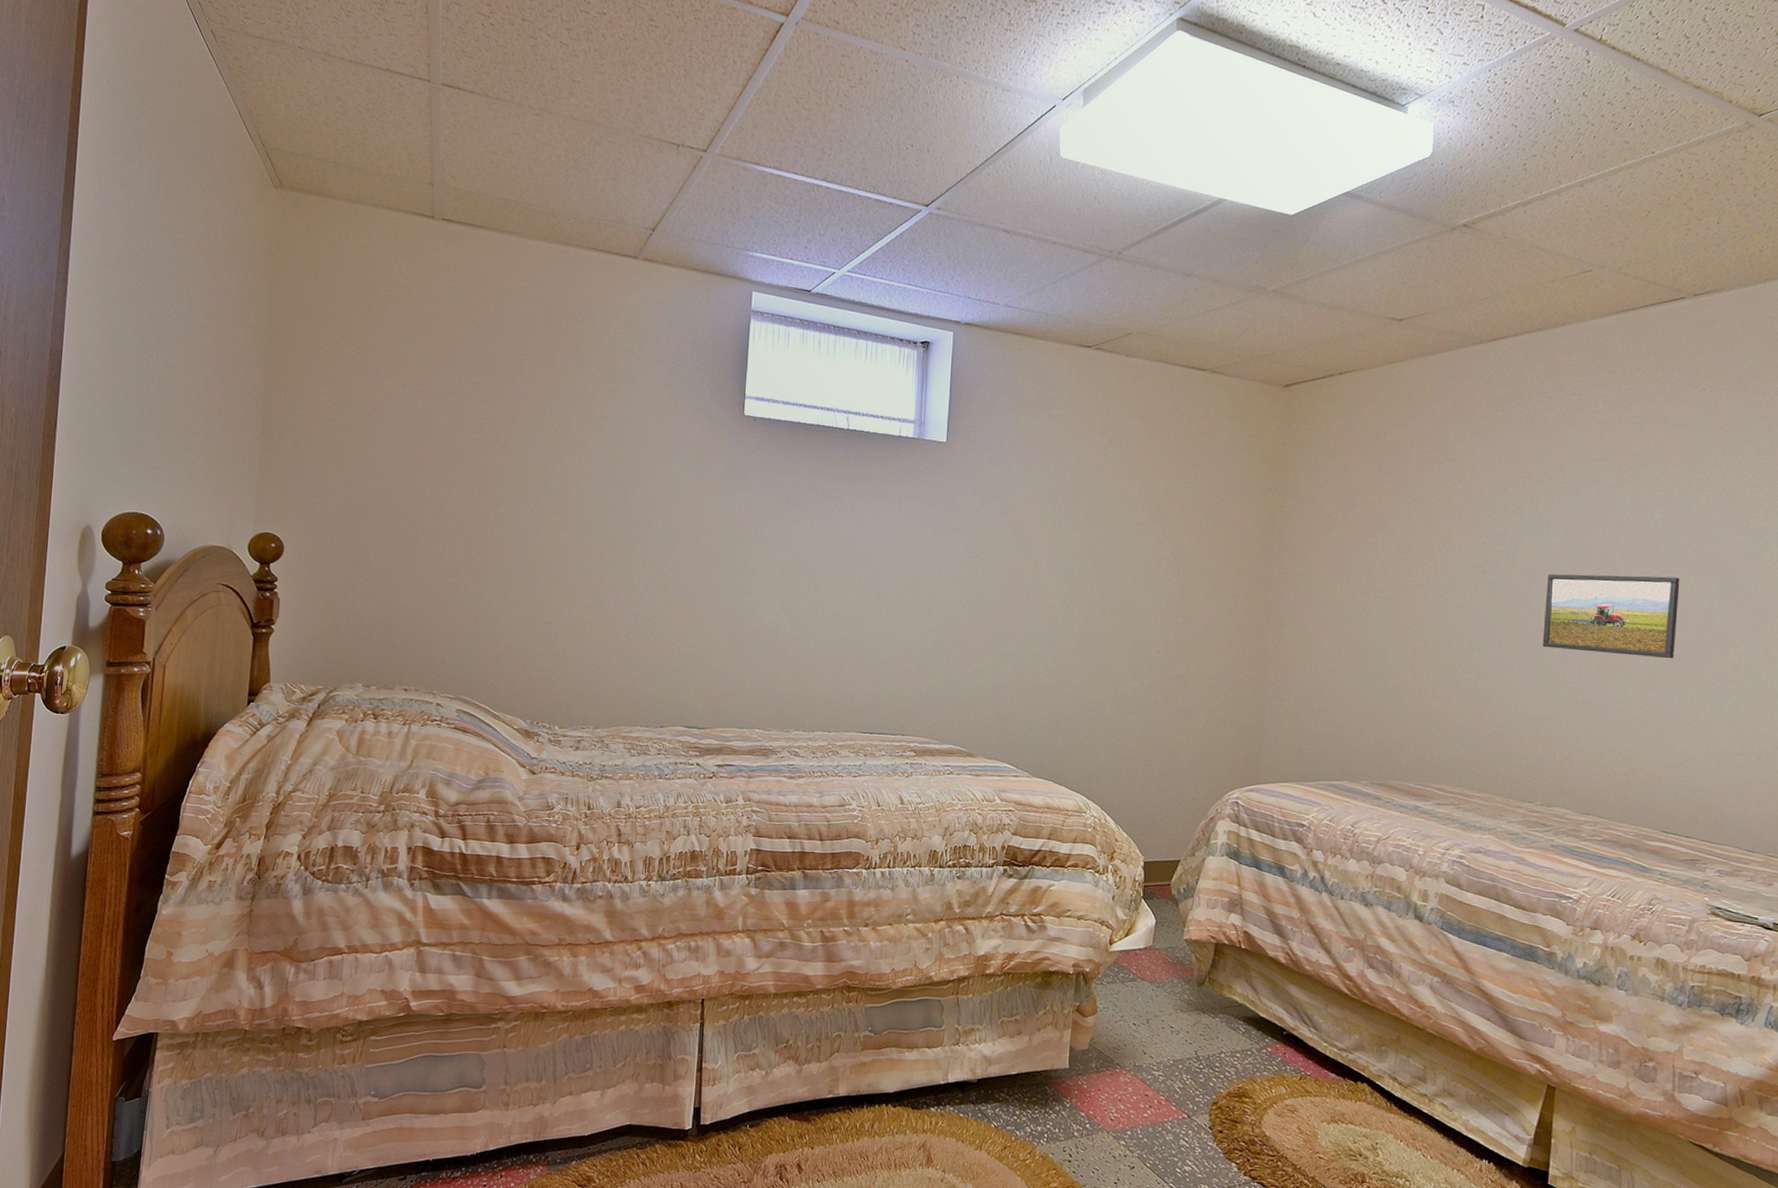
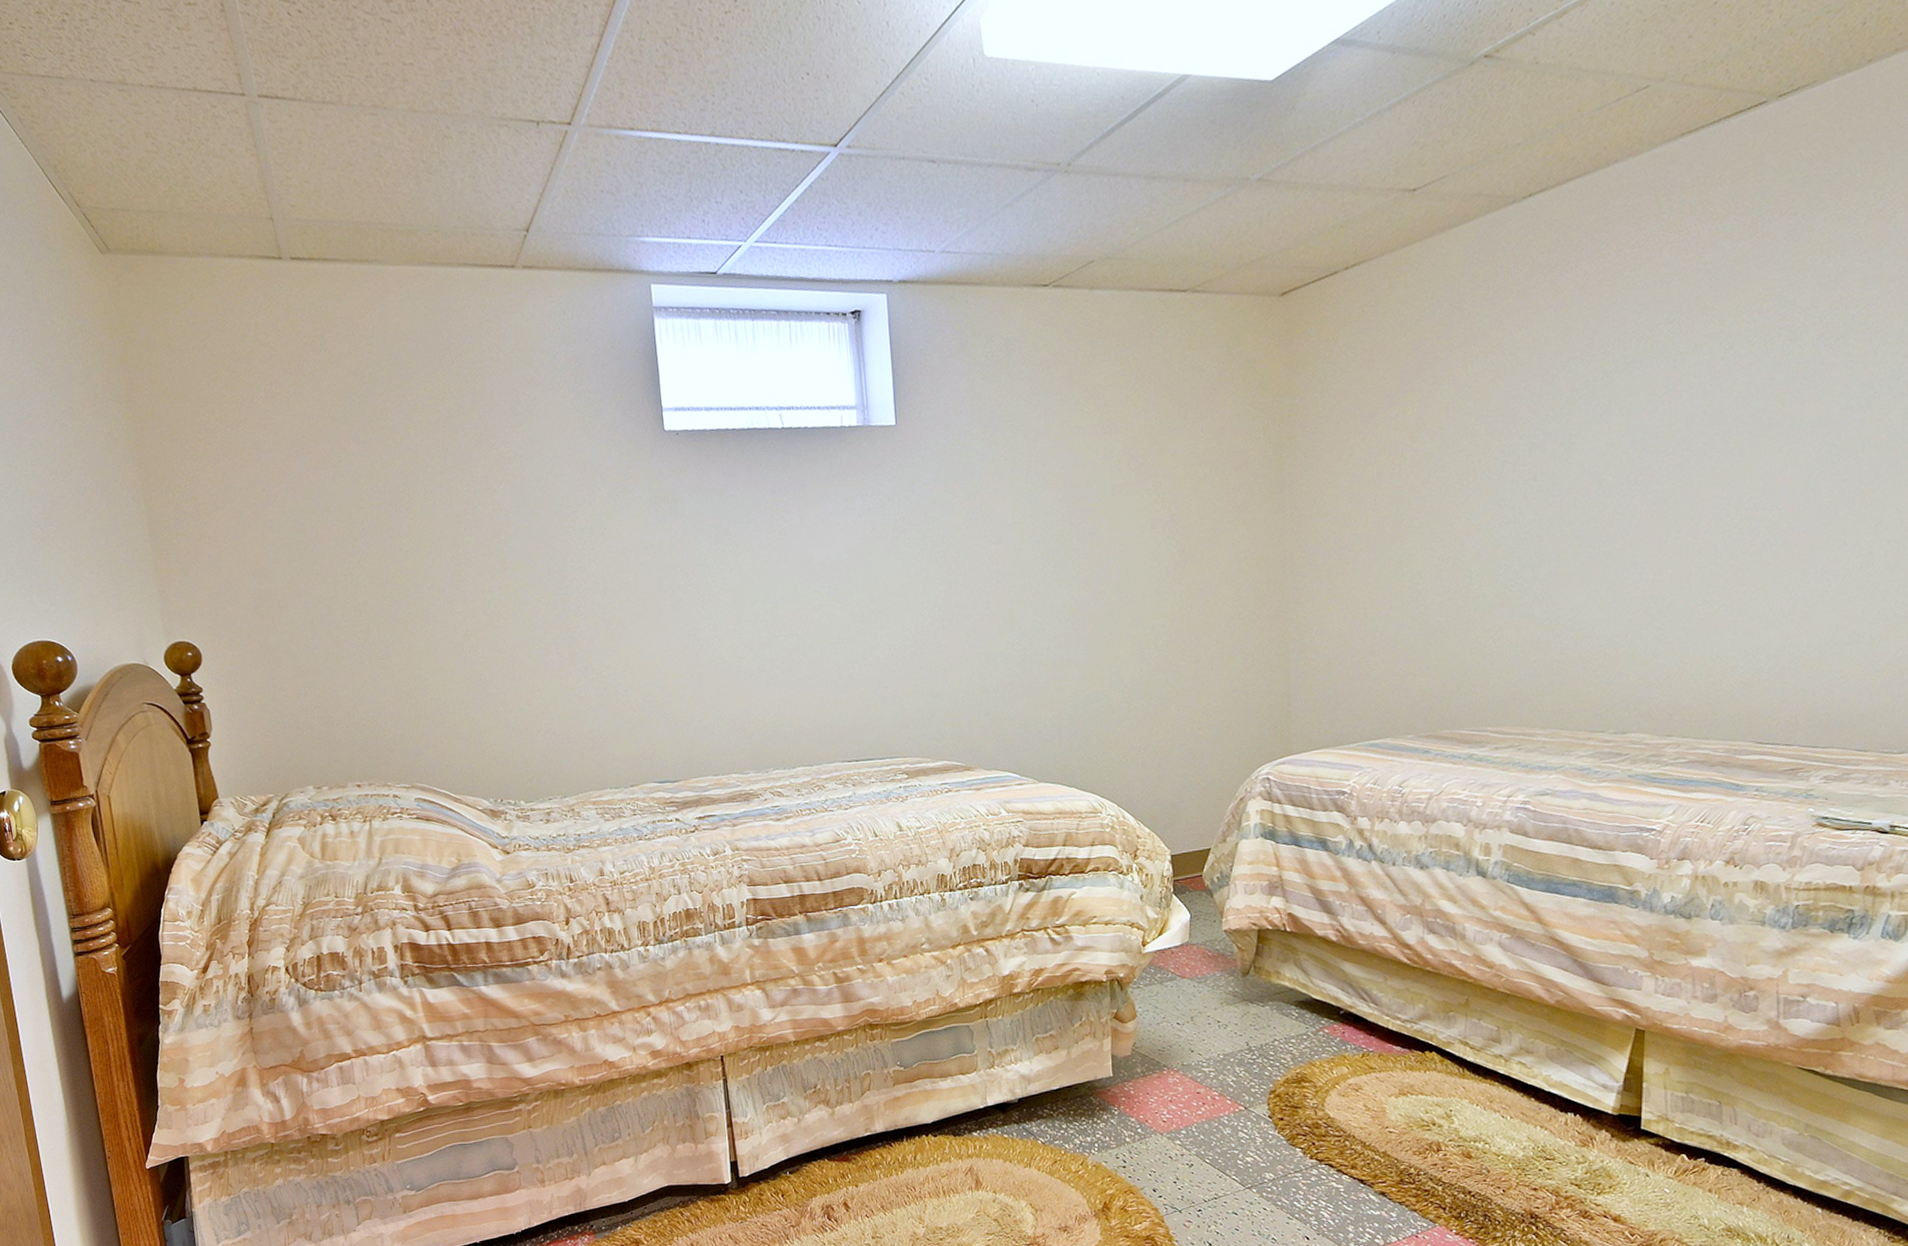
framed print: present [1542,573,1680,659] -> none [1607,449,1771,556]

